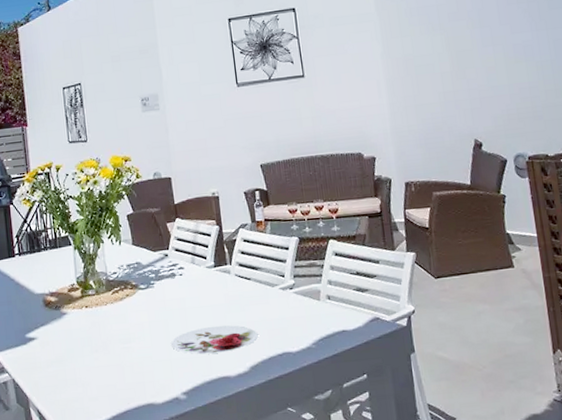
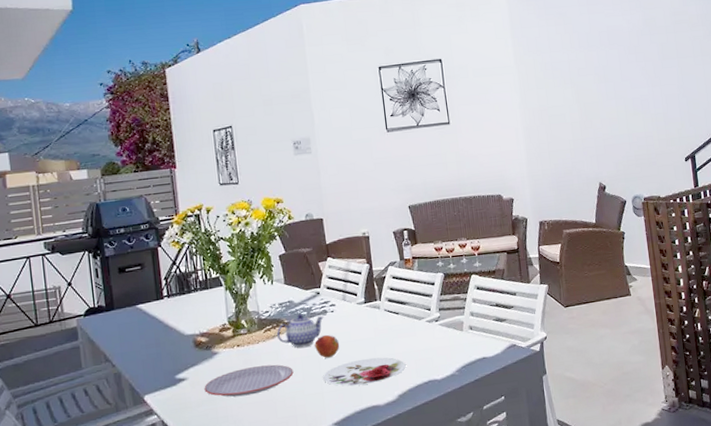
plate: none [53,327,142,360] -> present [204,364,294,397]
teapot: none [124,276,172,311] -> present [276,314,324,348]
fruit: none [163,298,189,324] -> present [315,334,340,358]

